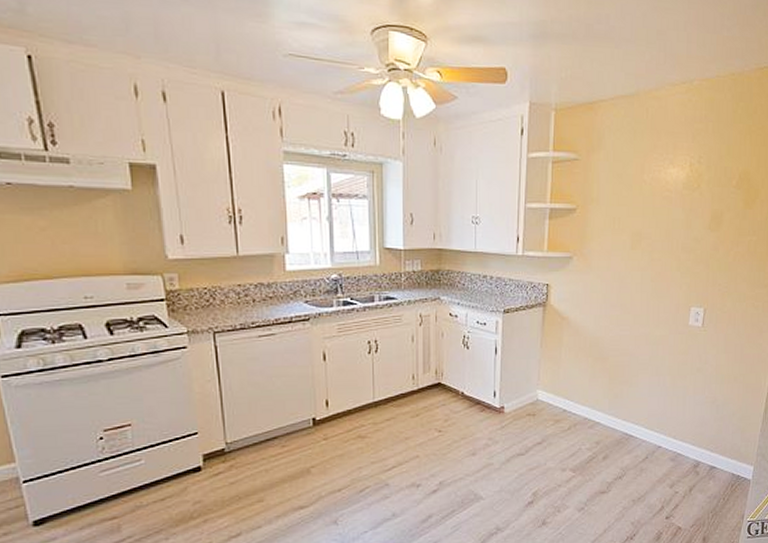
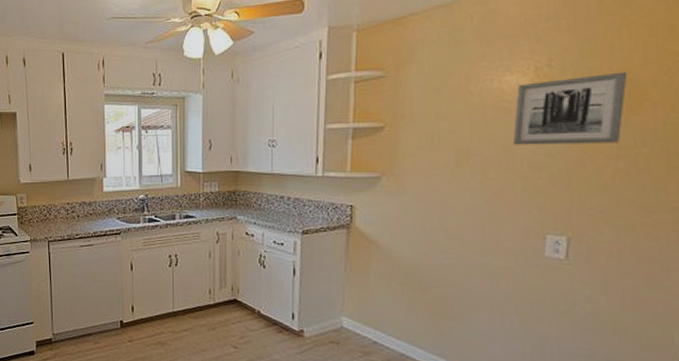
wall art: none [672,172,748,232] -> present [512,71,628,145]

